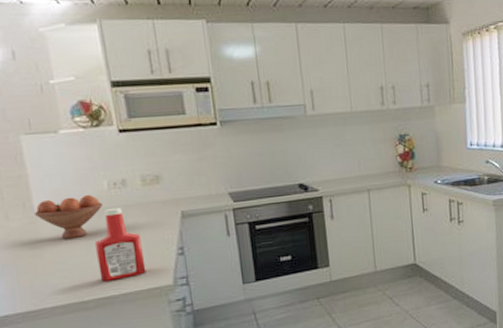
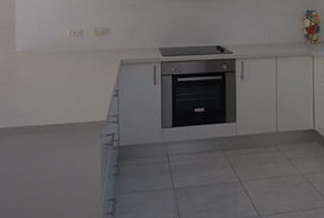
fruit bowl: present [33,195,103,239] -> none [14,40,64,73]
ketchup bottle: present [94,207,146,282] -> none [53,51,88,111]

